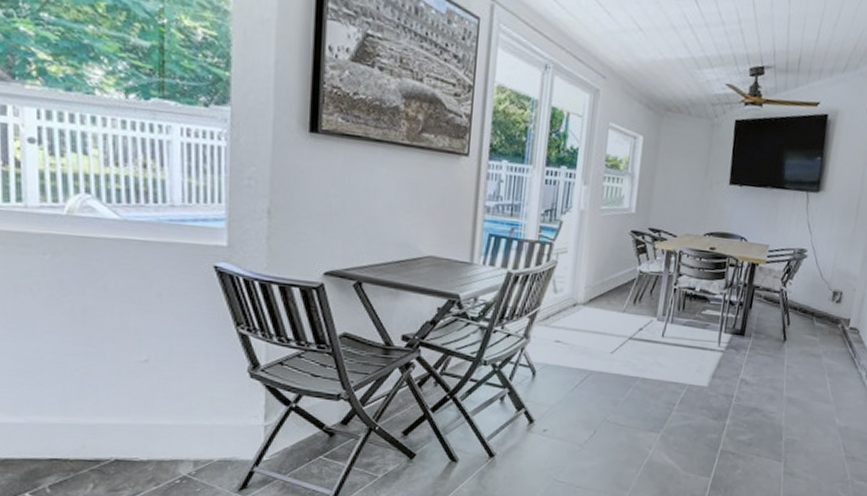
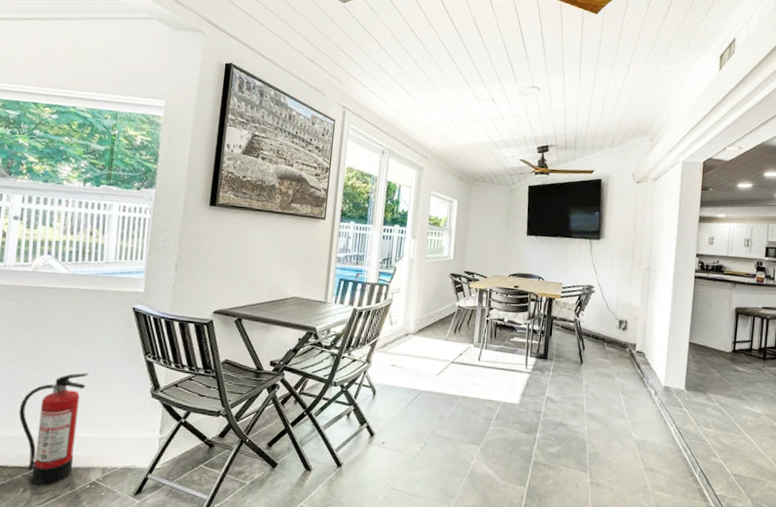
fire extinguisher: none [73,347,163,482] -> present [18,373,89,486]

